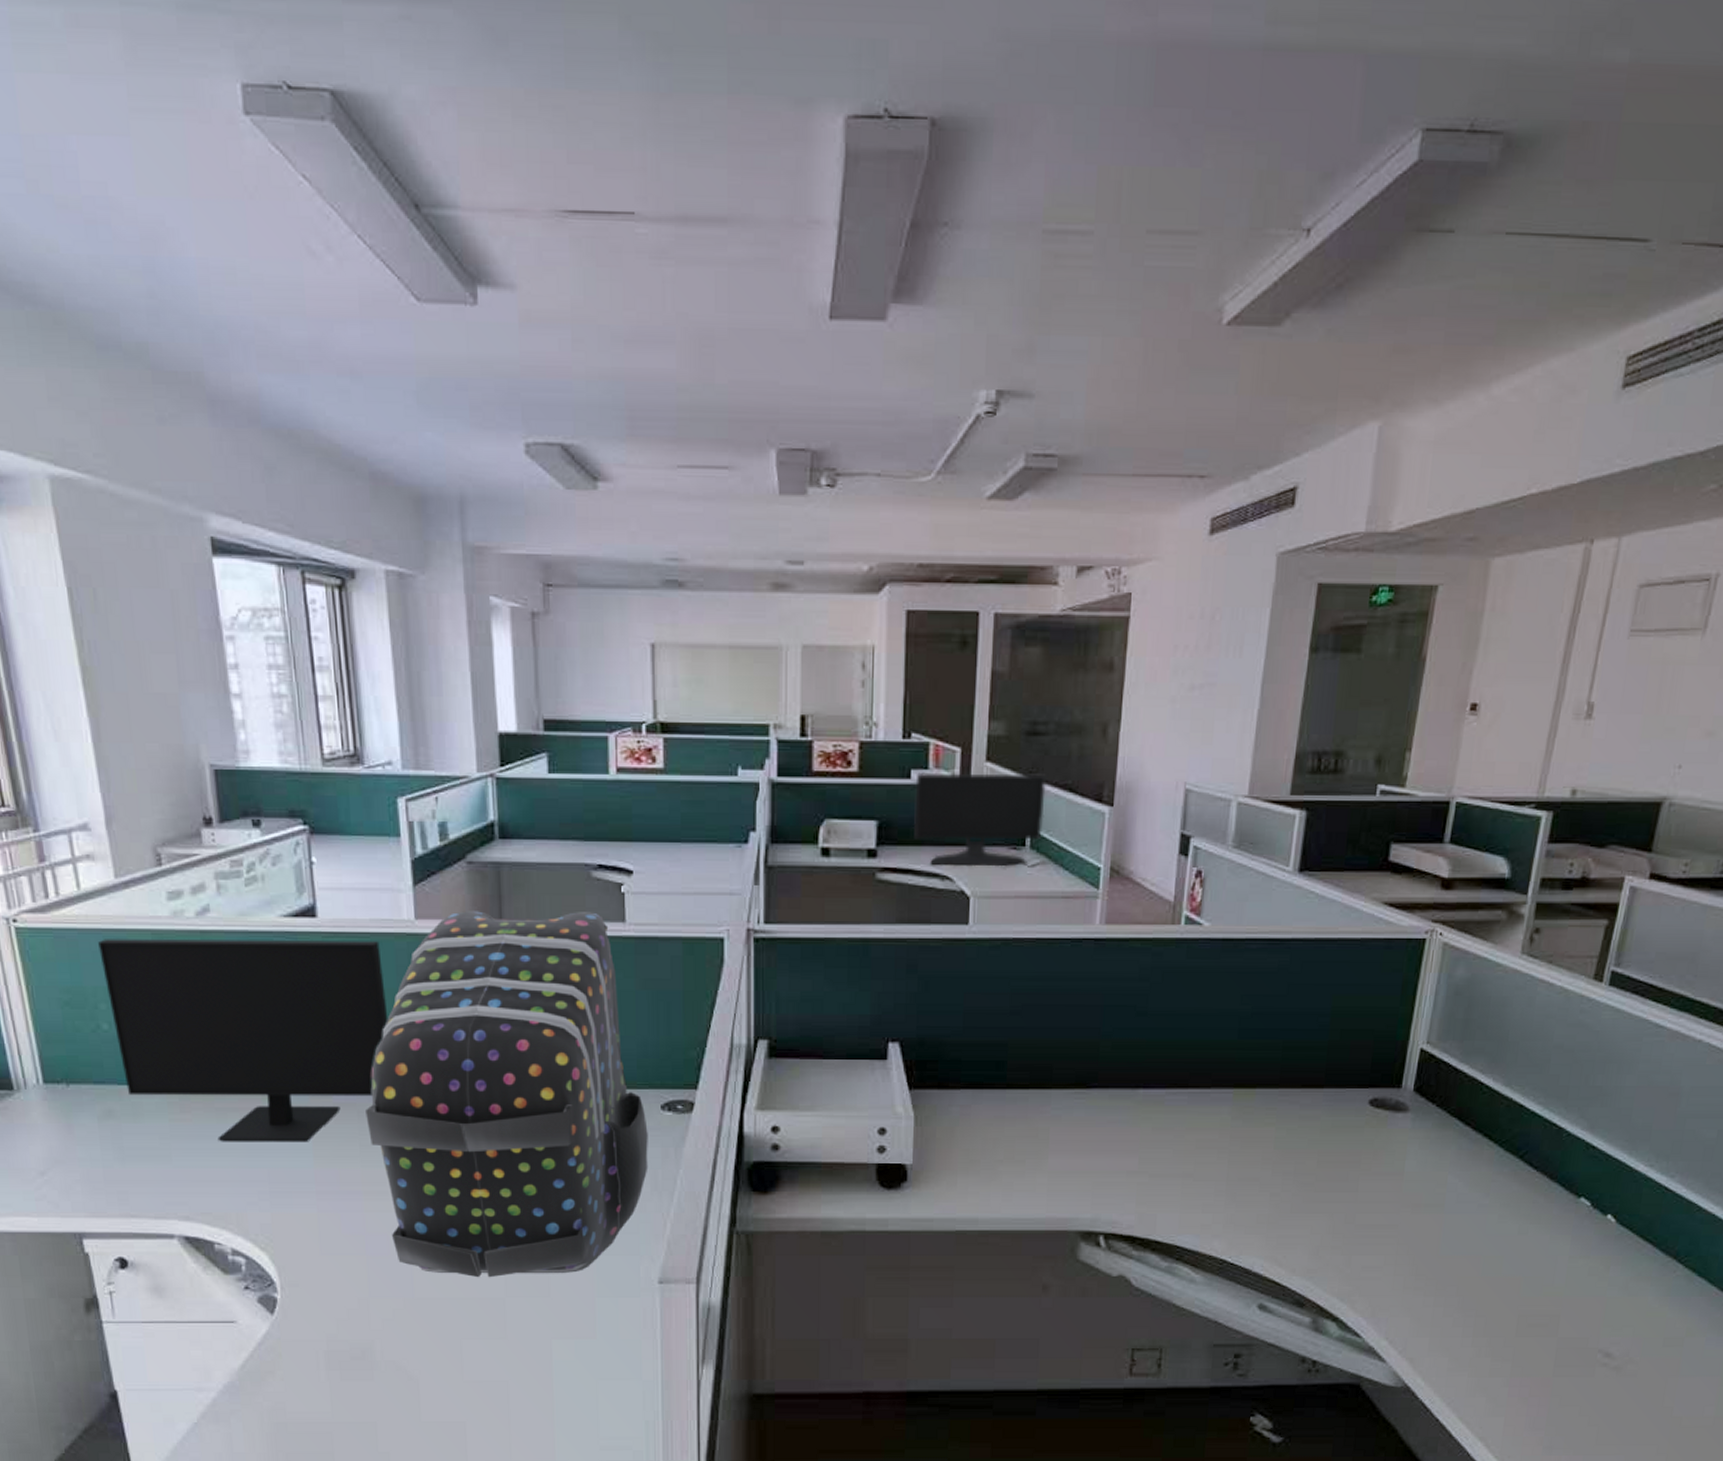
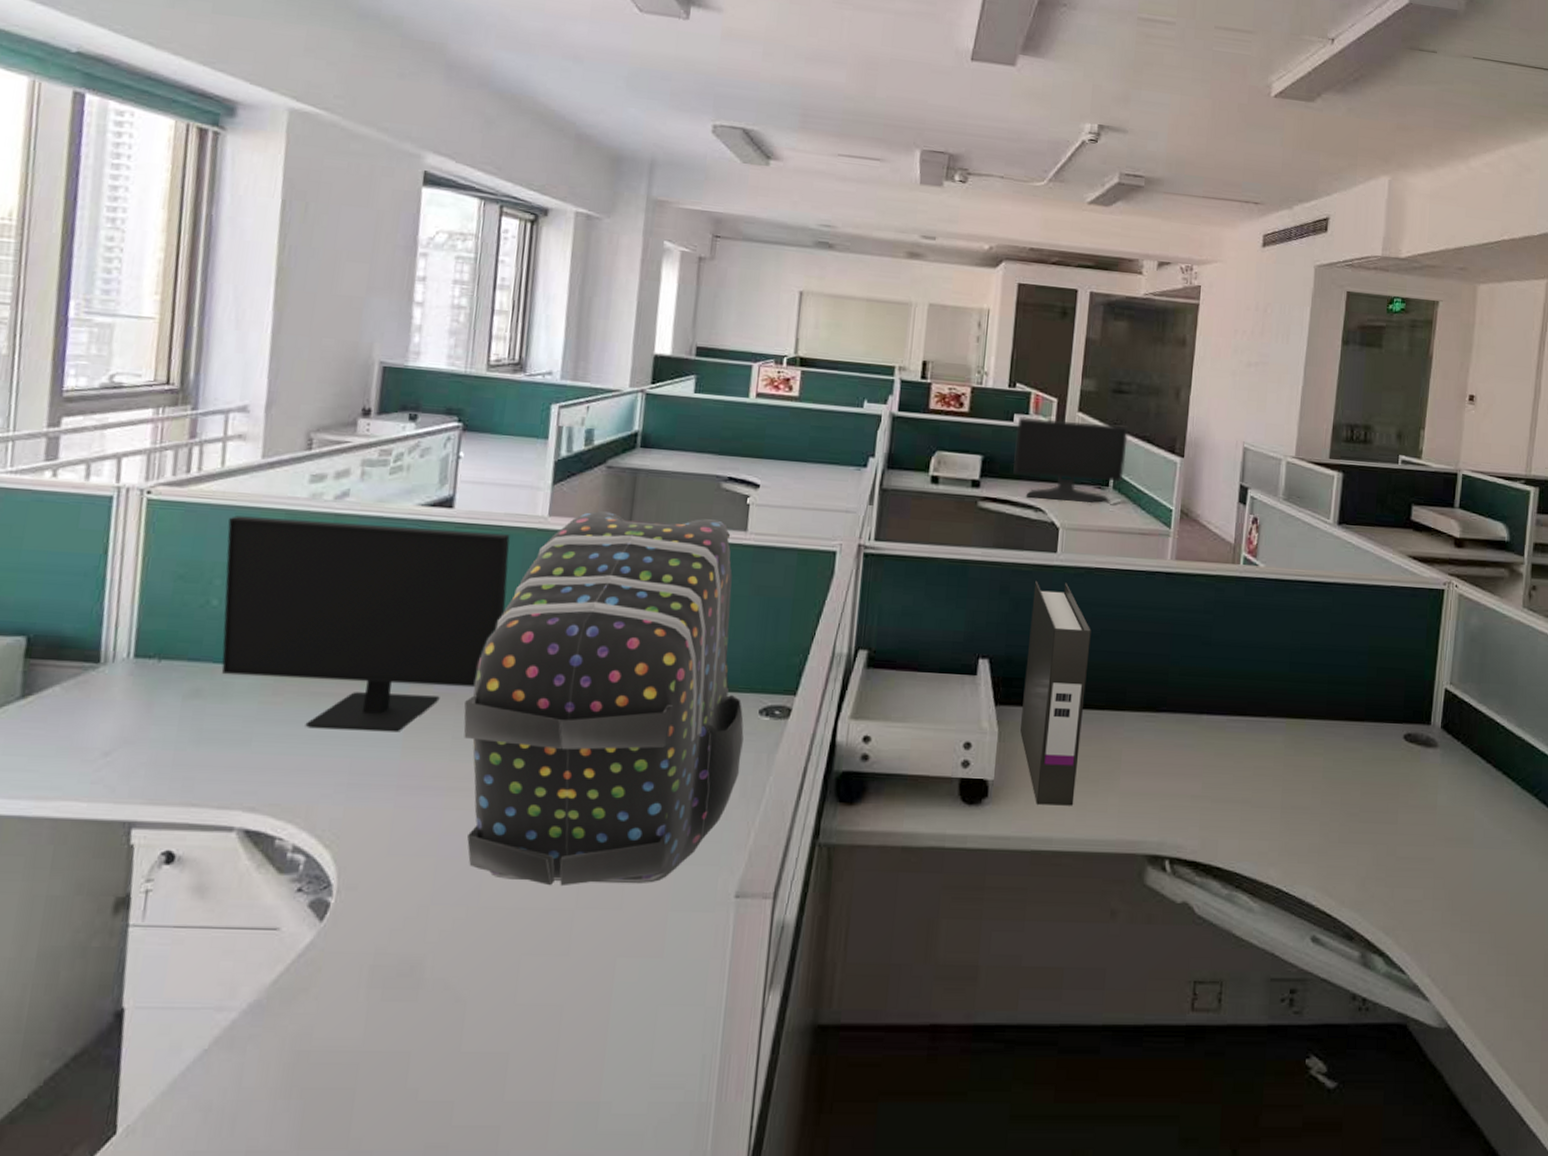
binder: none [937,956,1011,1187] -> present [1019,580,1091,806]

